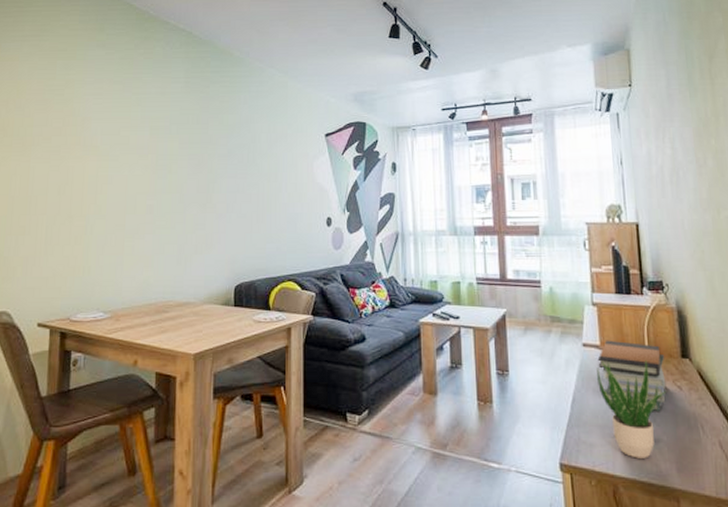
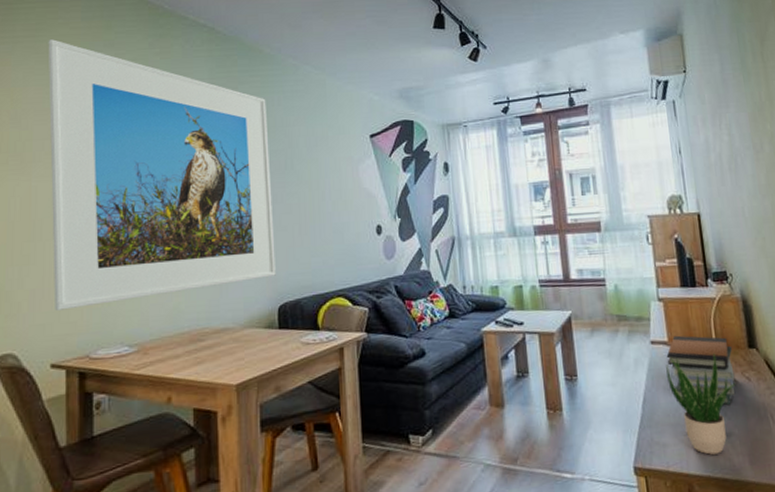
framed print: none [43,39,235,277] -> present [48,39,276,311]

